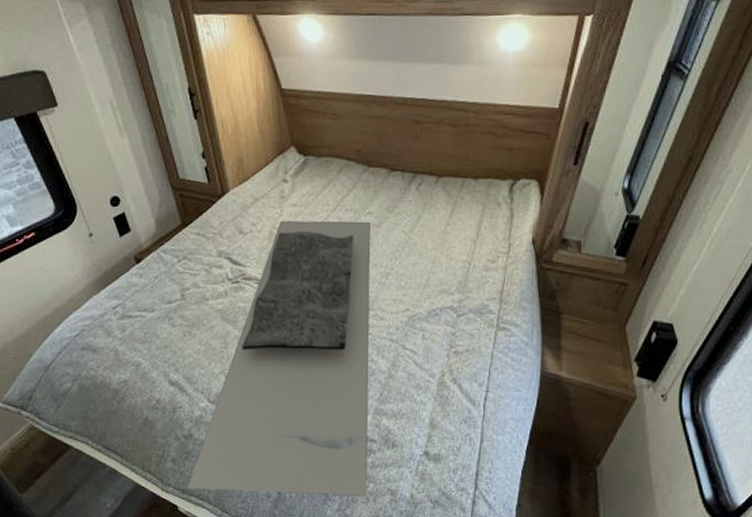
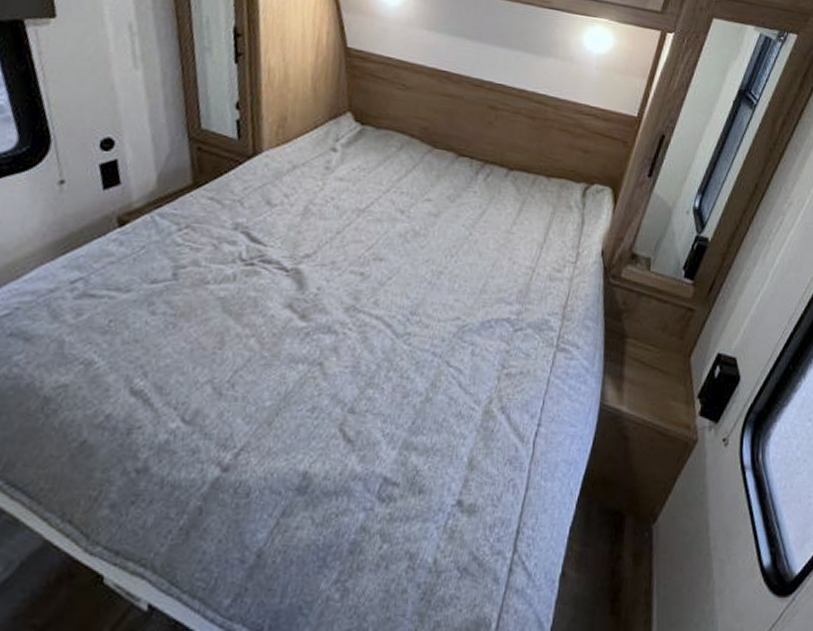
throw blanket: present [188,221,371,497] -> none [125,196,428,562]

